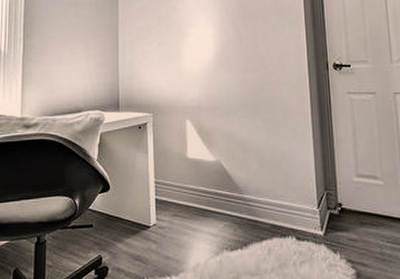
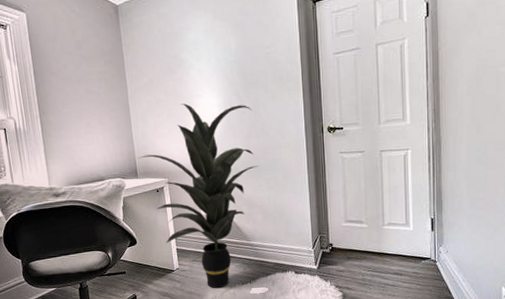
indoor plant: none [121,32,255,254] -> present [137,103,258,289]

